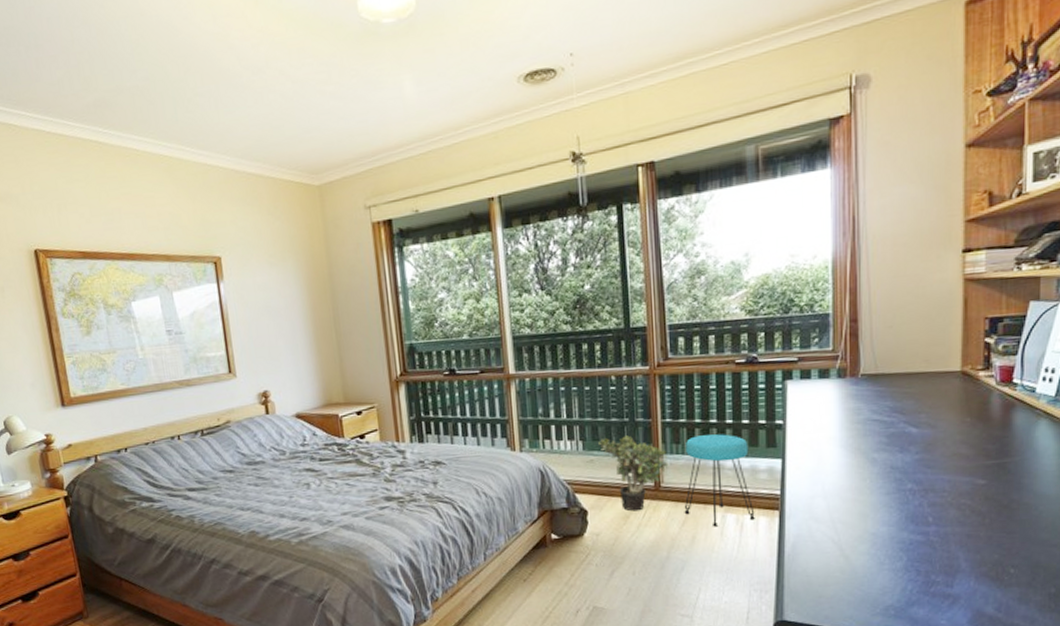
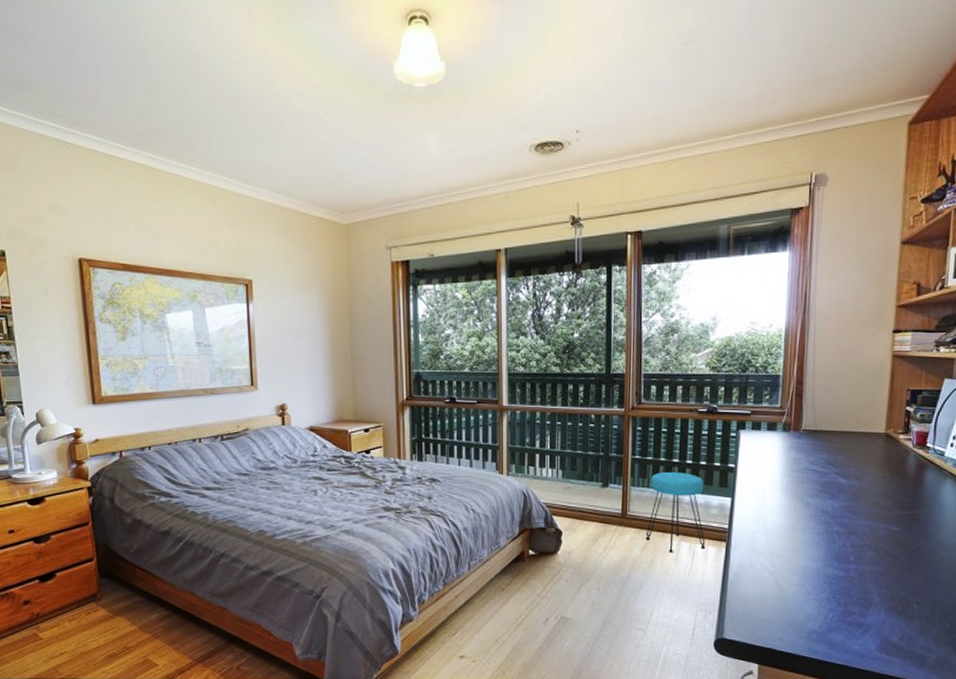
potted plant: present [599,435,669,512] -> none [576,468,635,535]

